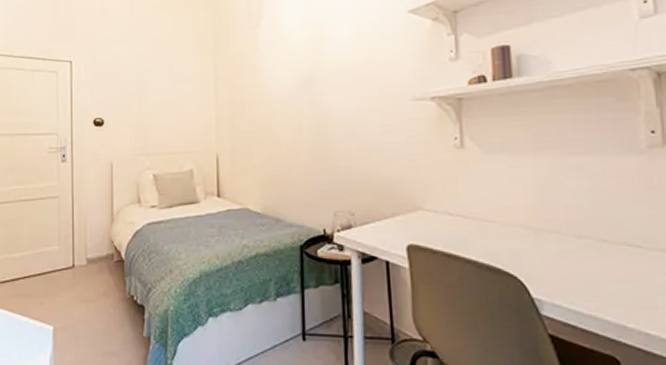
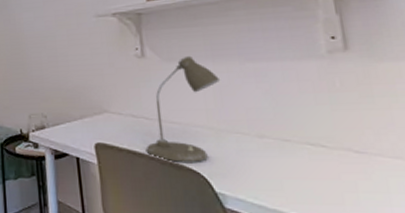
desk lamp: none [461,147,542,265] -> present [145,55,221,162]

